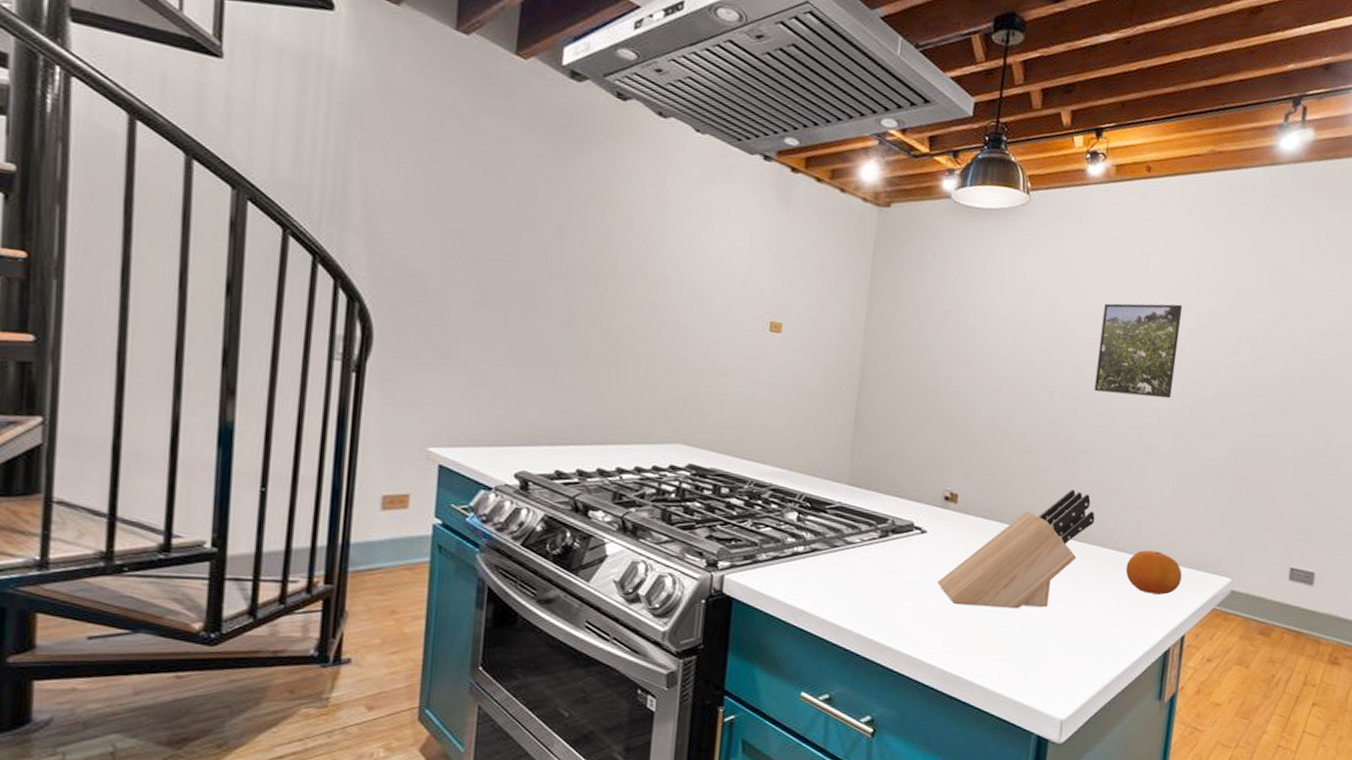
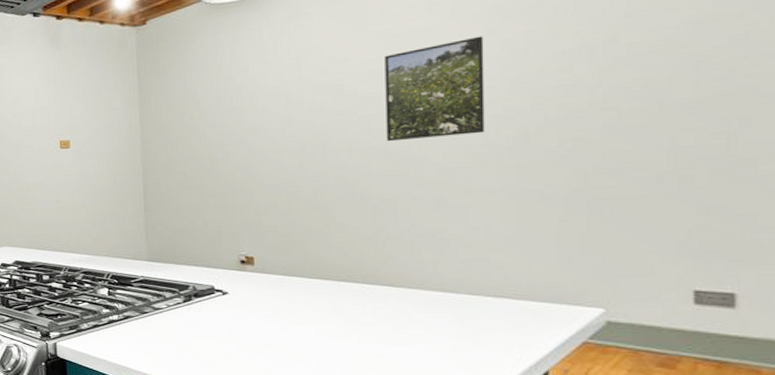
knife block: present [937,489,1095,608] -> none [246,239,410,354]
fruit: present [1125,550,1182,595] -> none [457,288,533,332]

